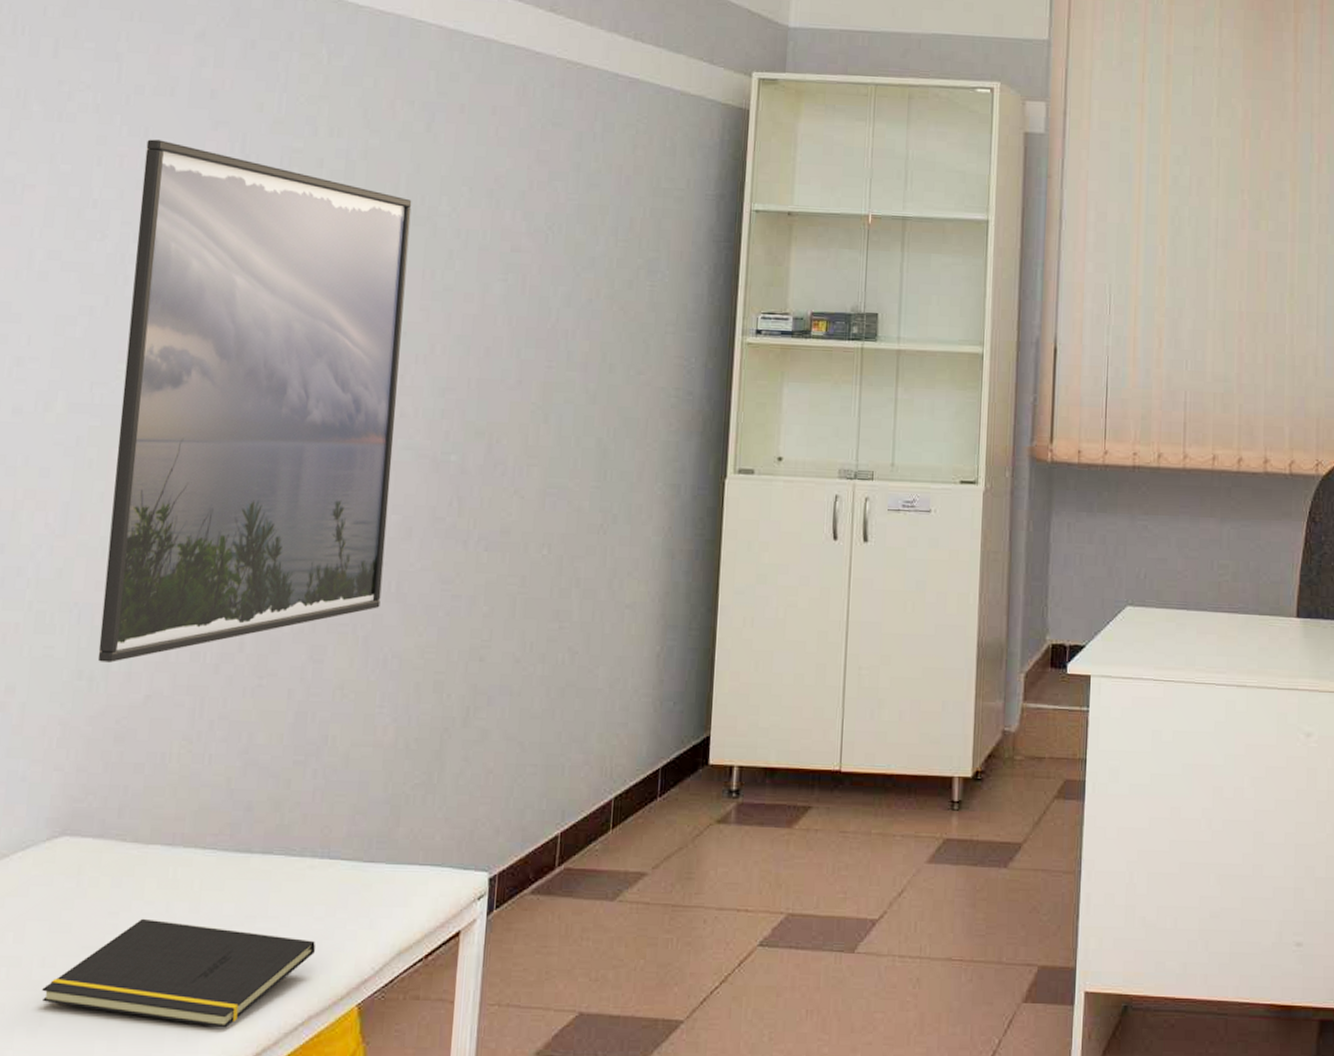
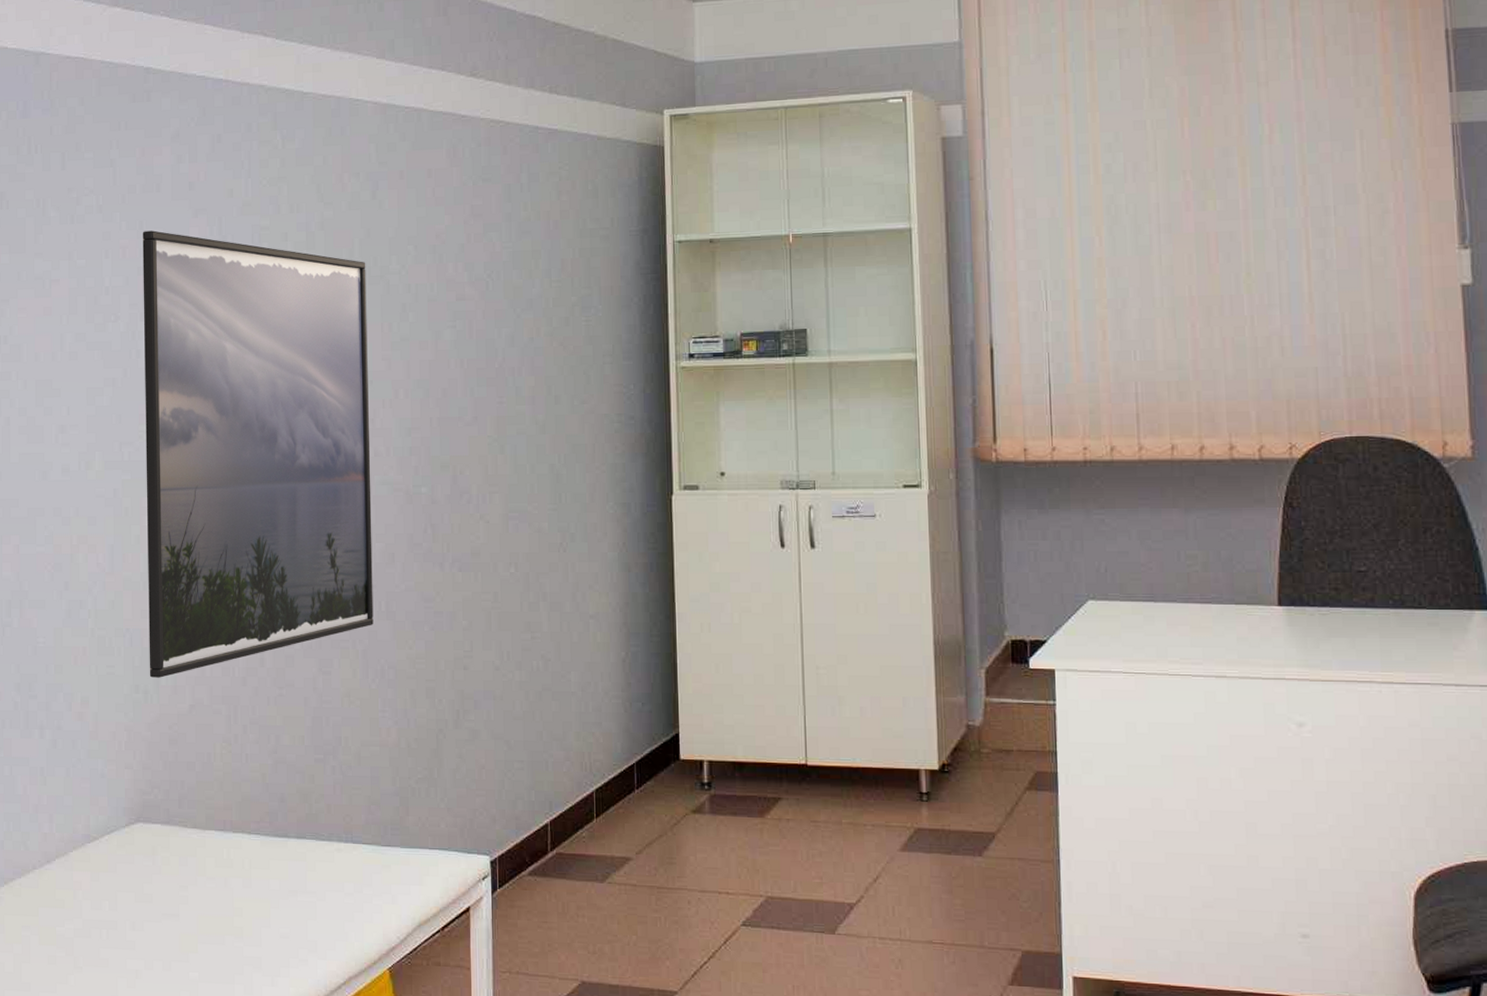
notepad: present [42,918,315,1028] -> none [135,891,348,985]

